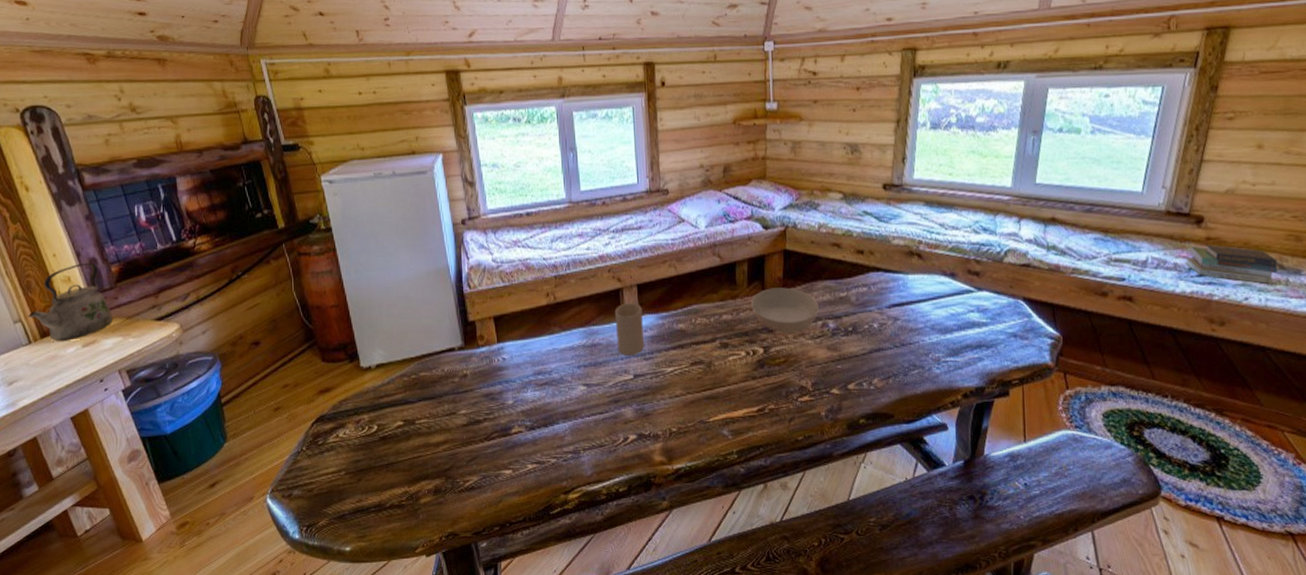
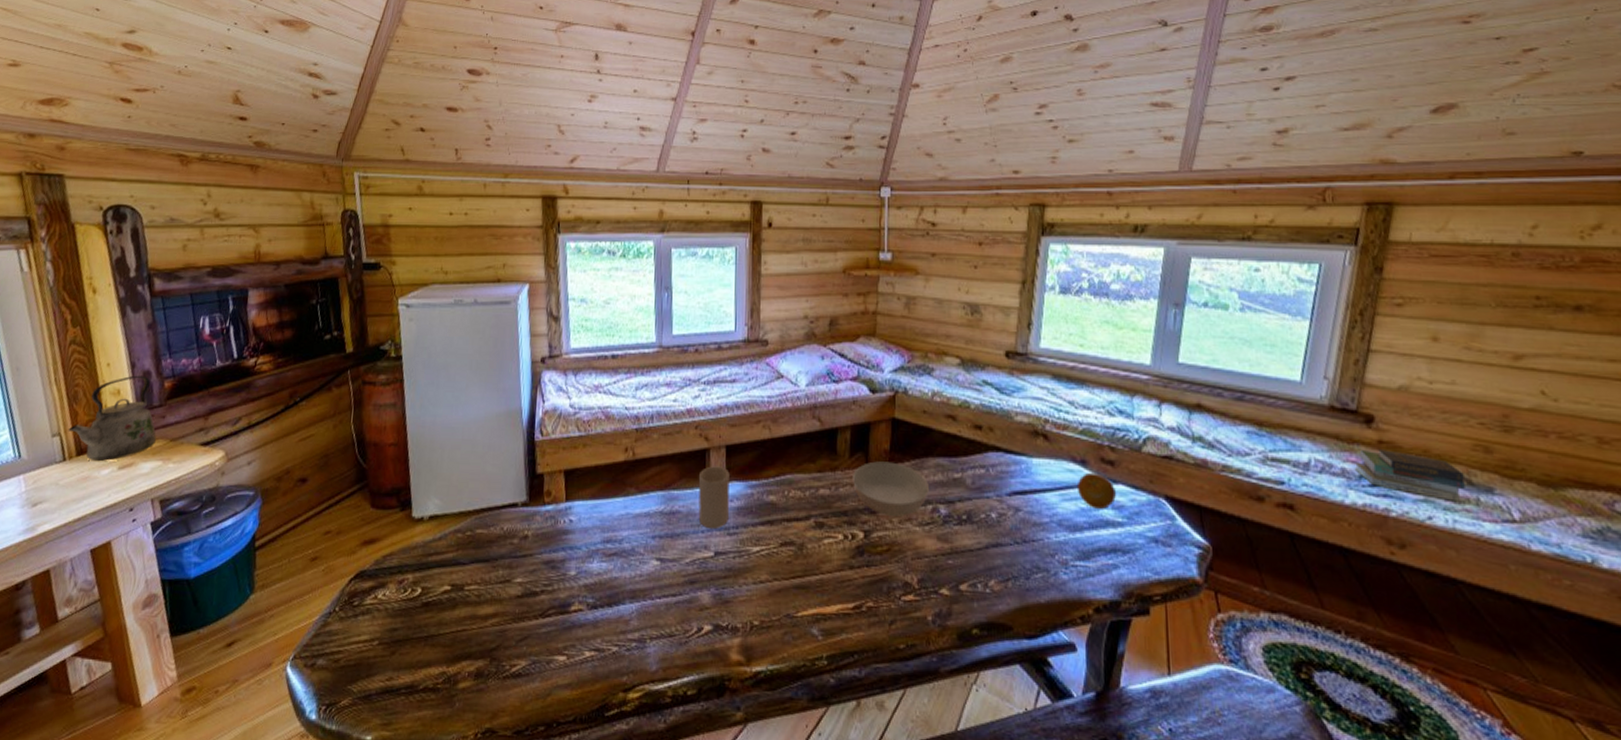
fruit: none [947,283,982,313] -> present [1076,472,1117,509]

